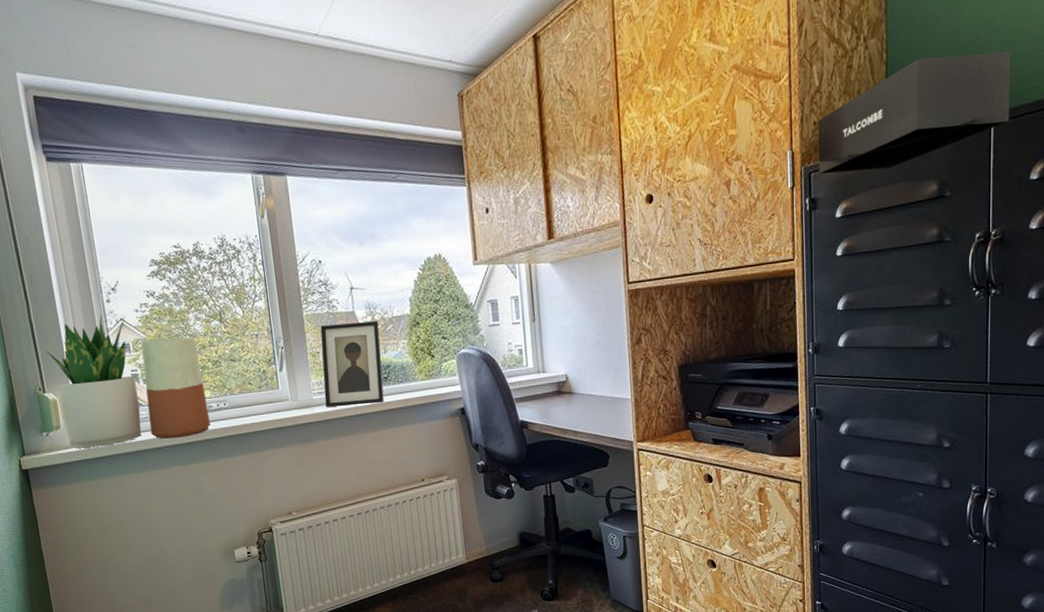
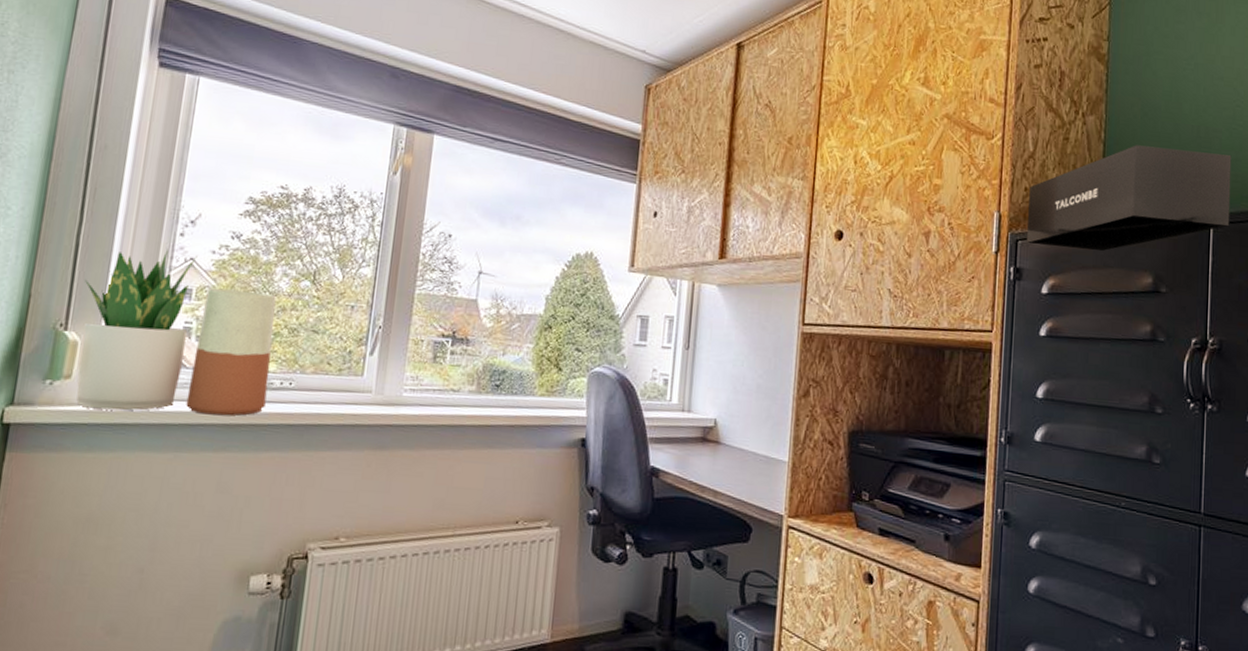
picture frame: present [320,321,385,408] -> none [416,309,504,416]

